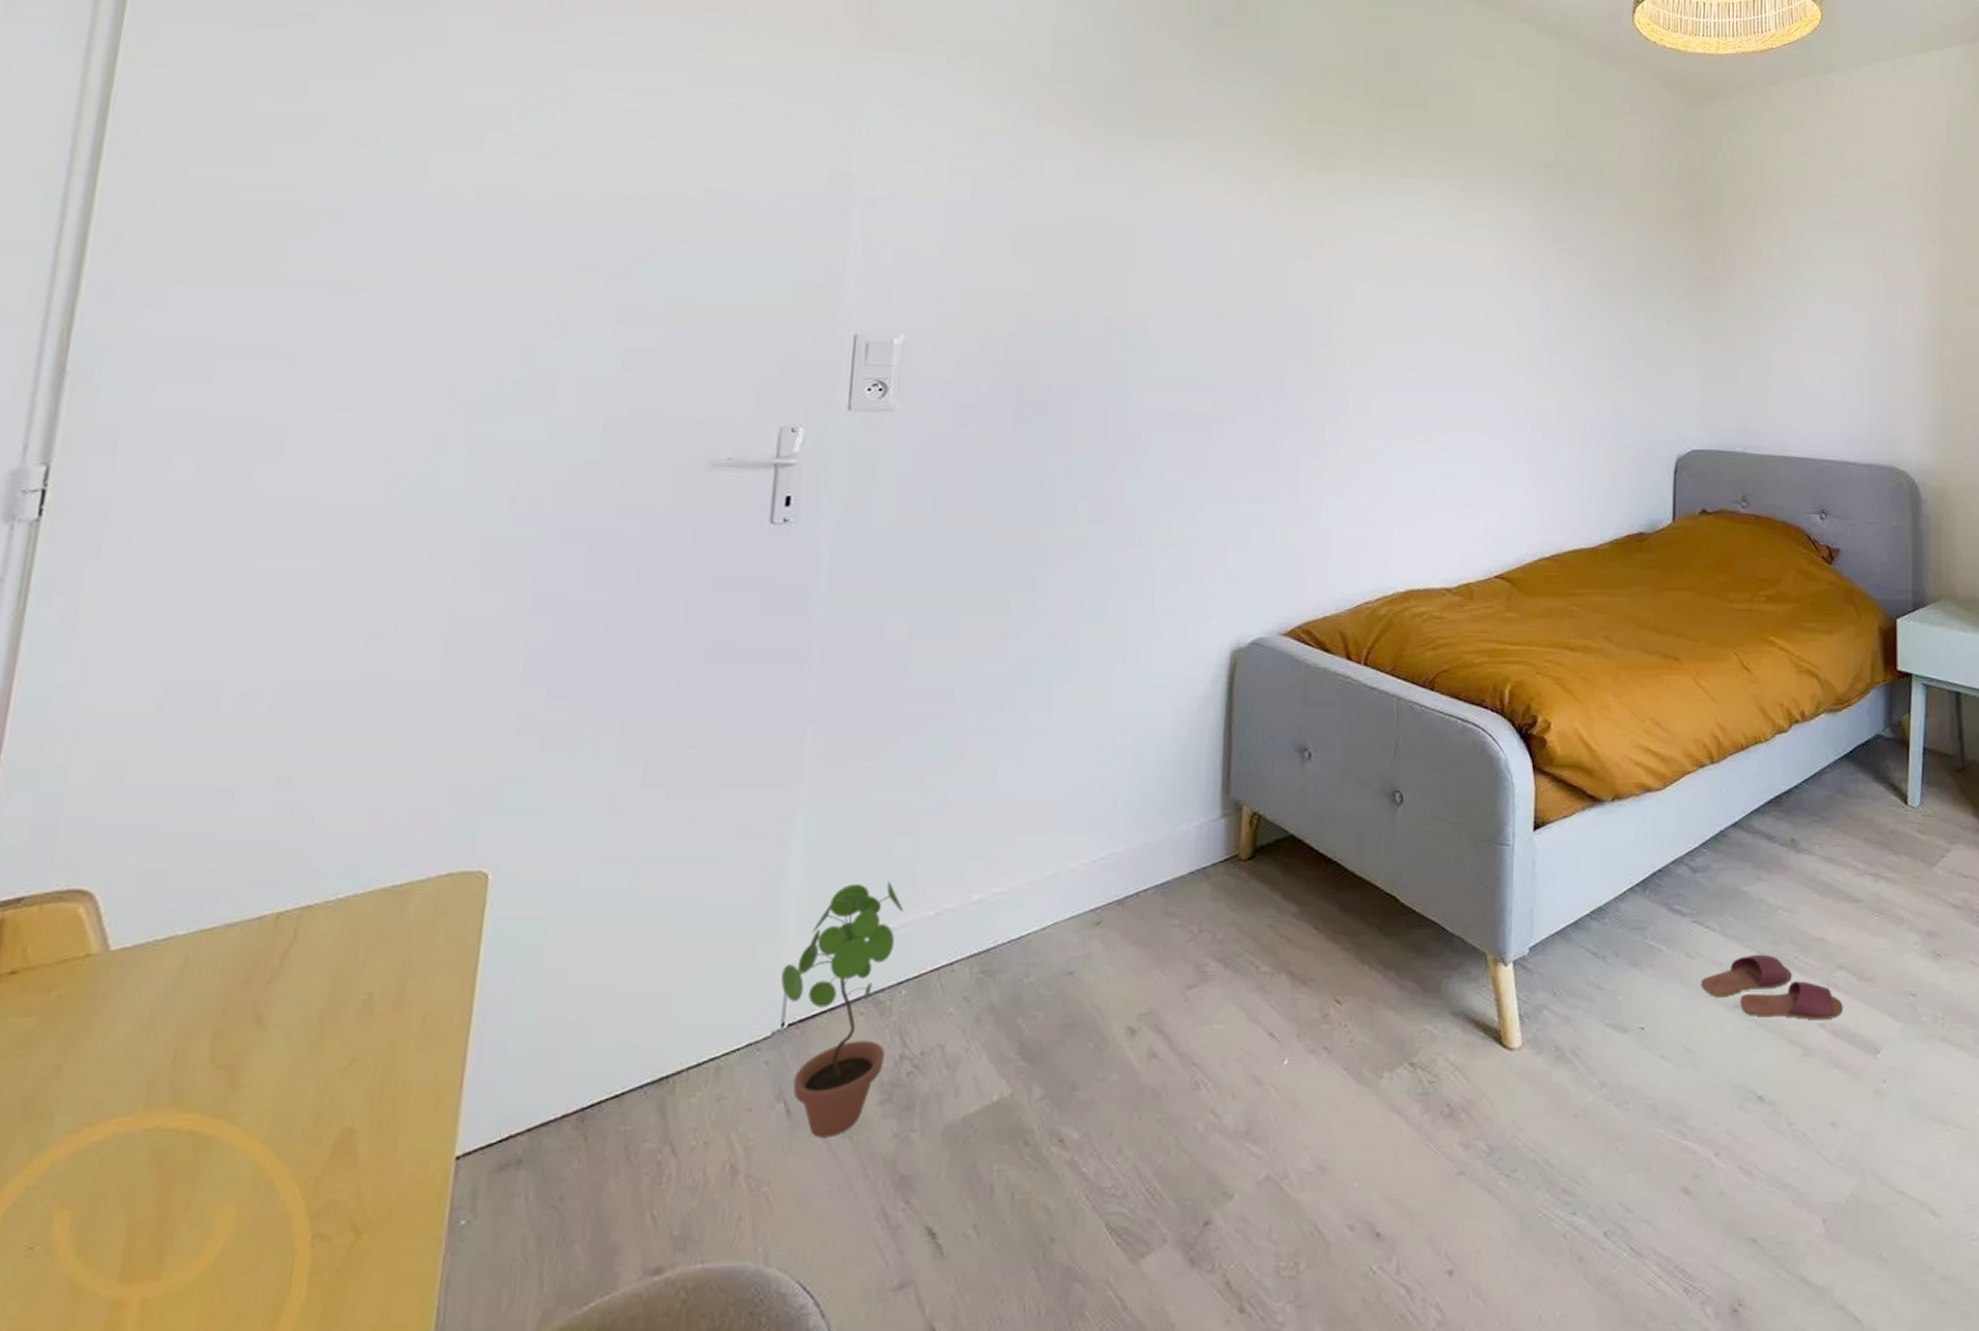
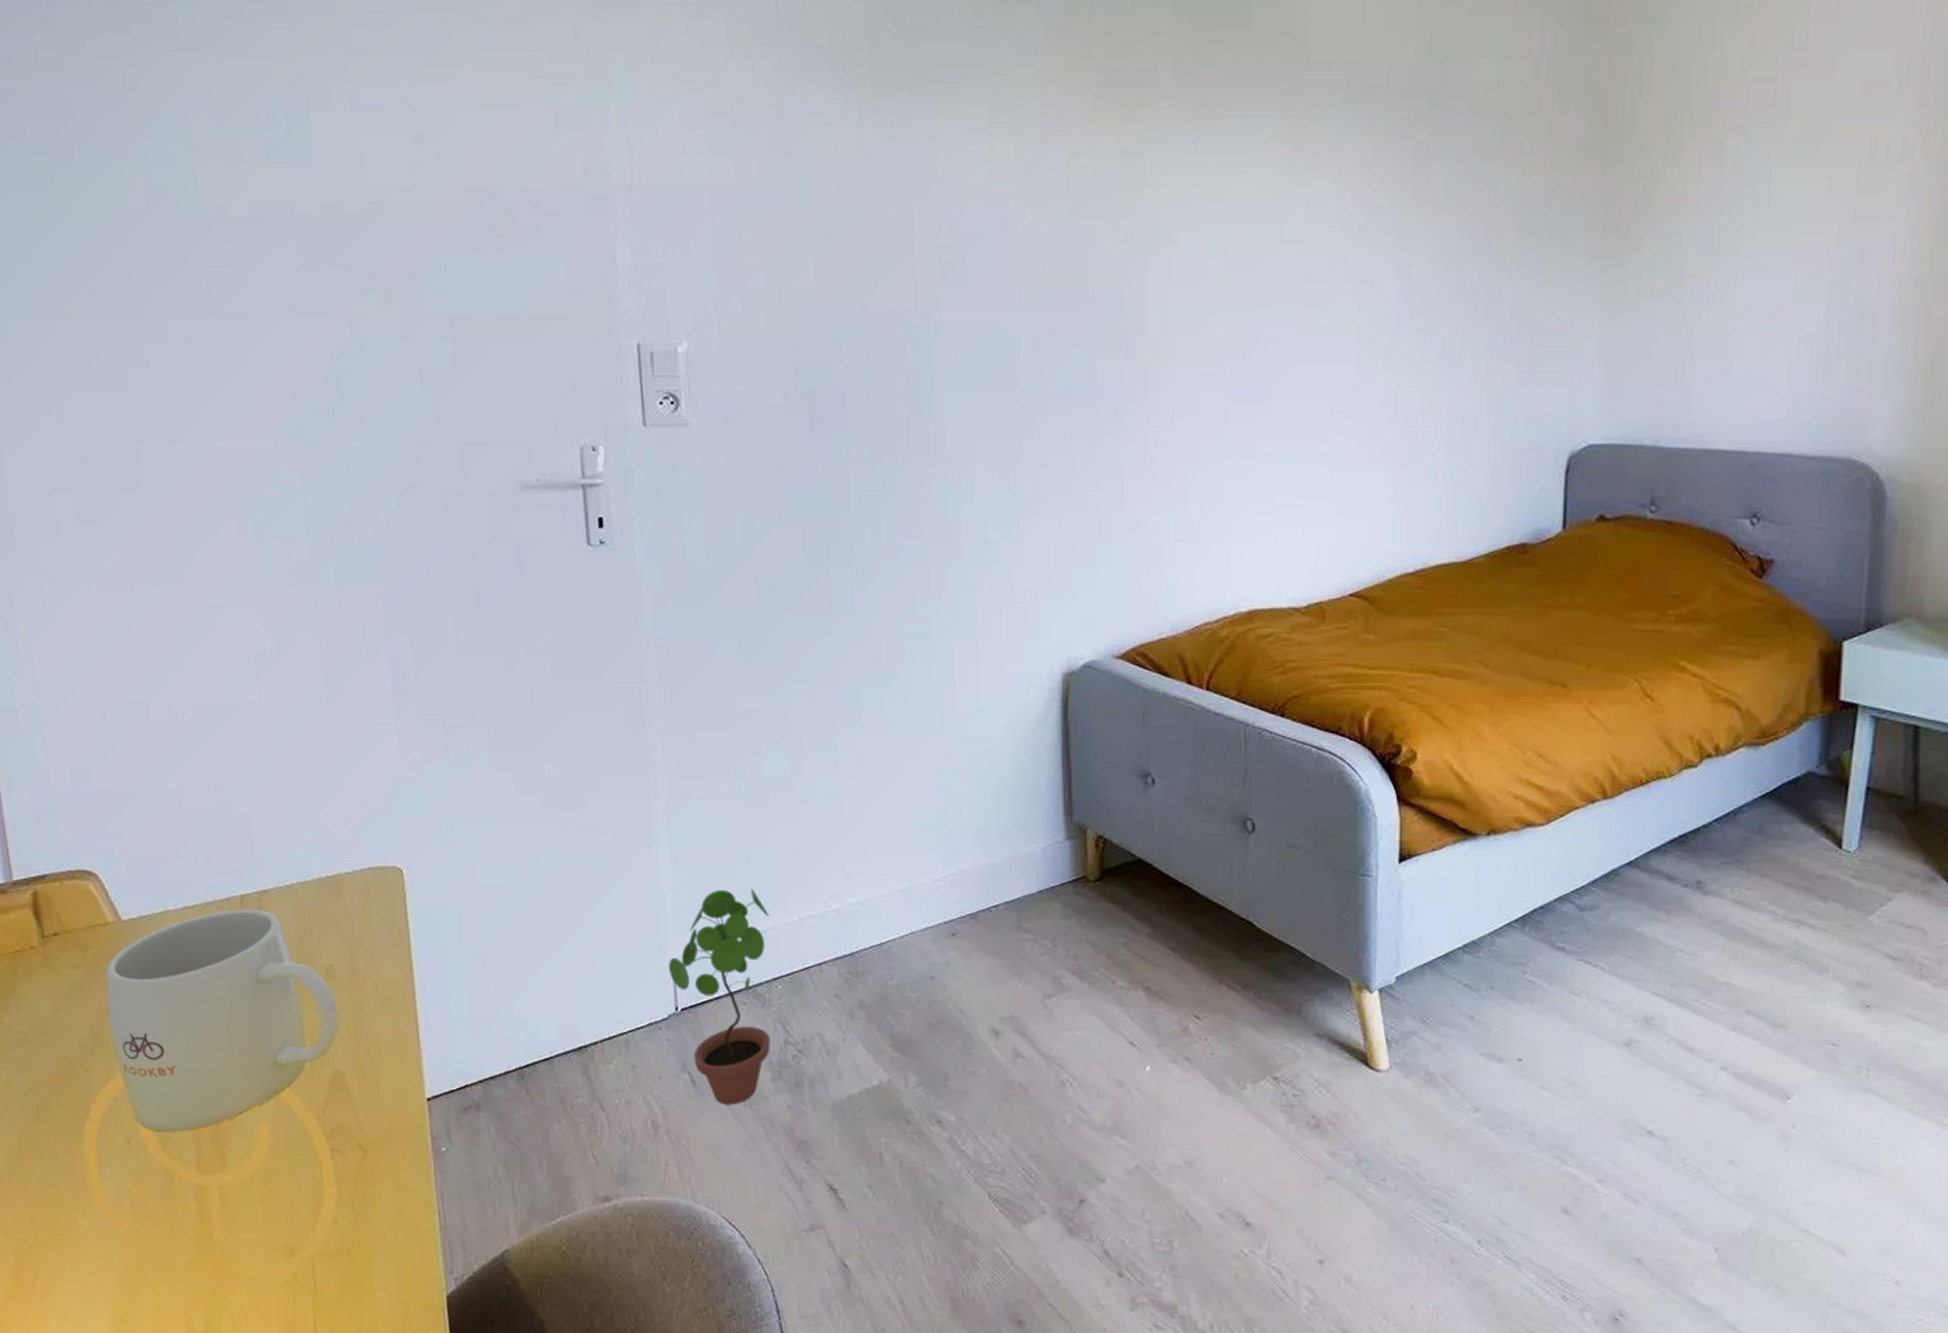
mug: none [47,929,367,1229] -> present [105,908,339,1132]
slippers: present [1700,954,1843,1020] -> none [1586,995,1750,1063]

